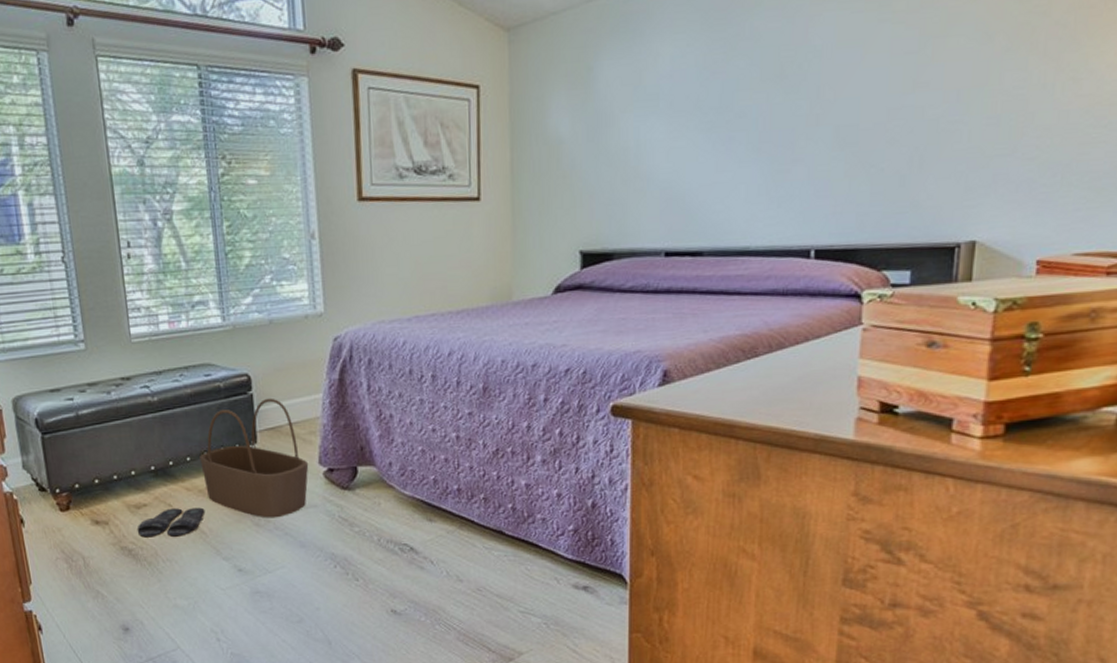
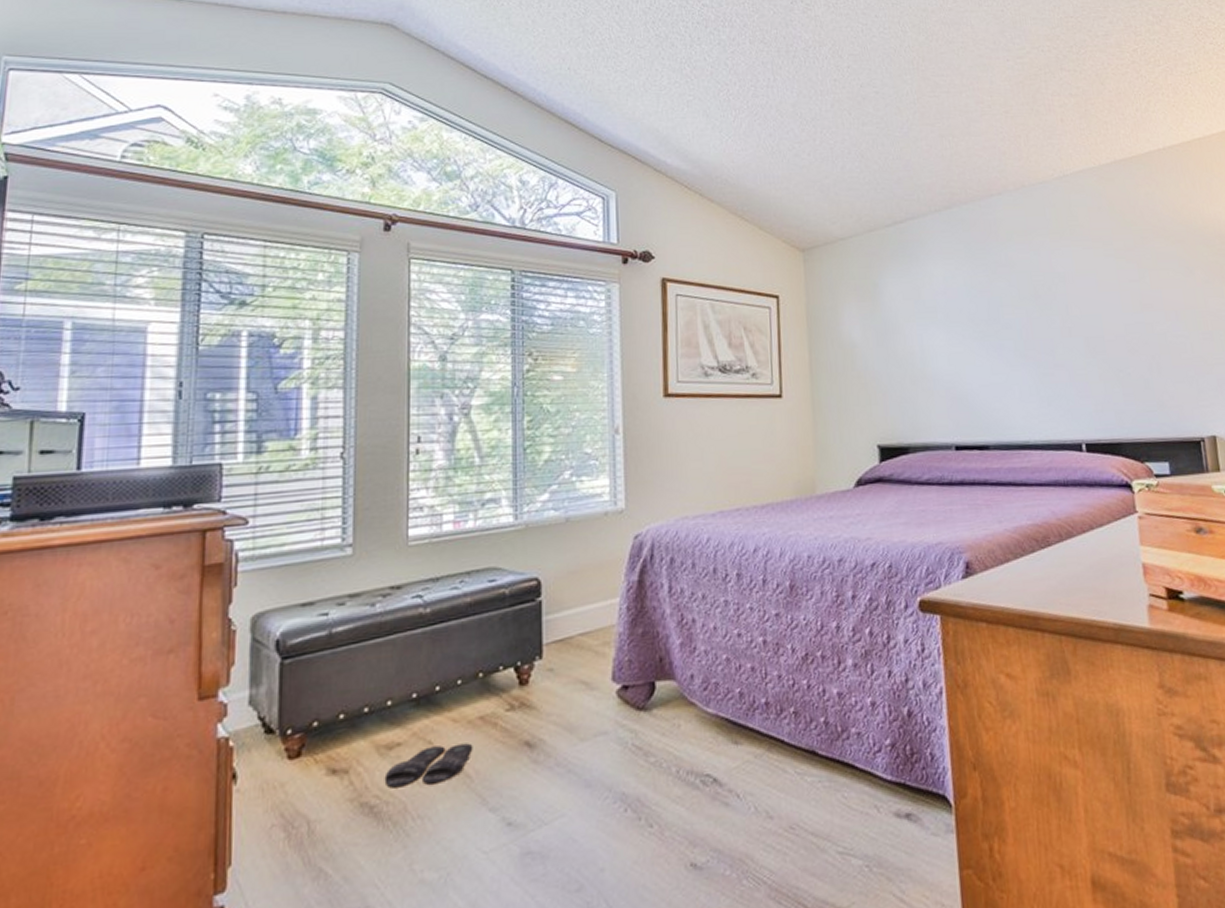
basket: present [200,398,309,518] -> none [473,604,600,752]

